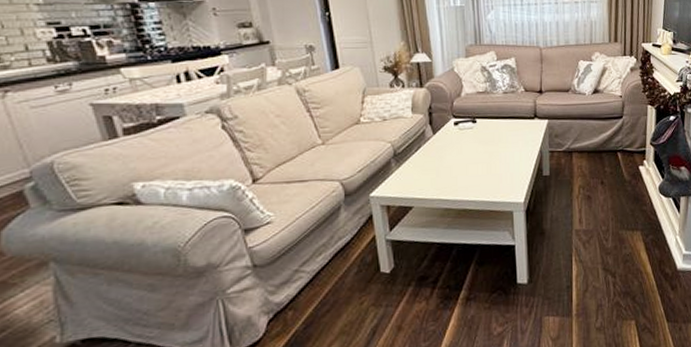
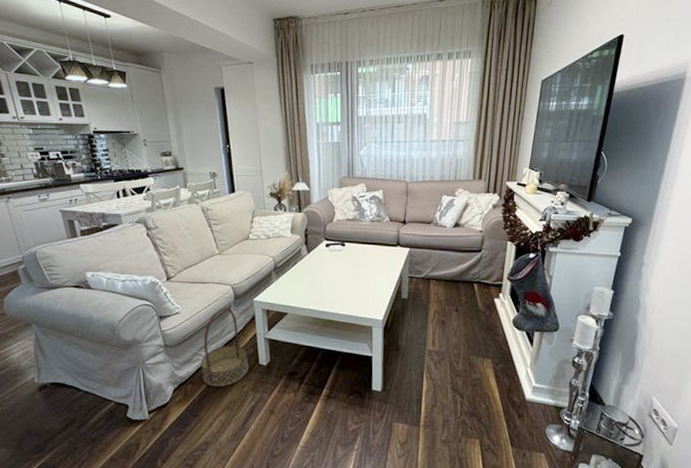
basket: none [303,208,367,309] -> present [200,307,249,387]

